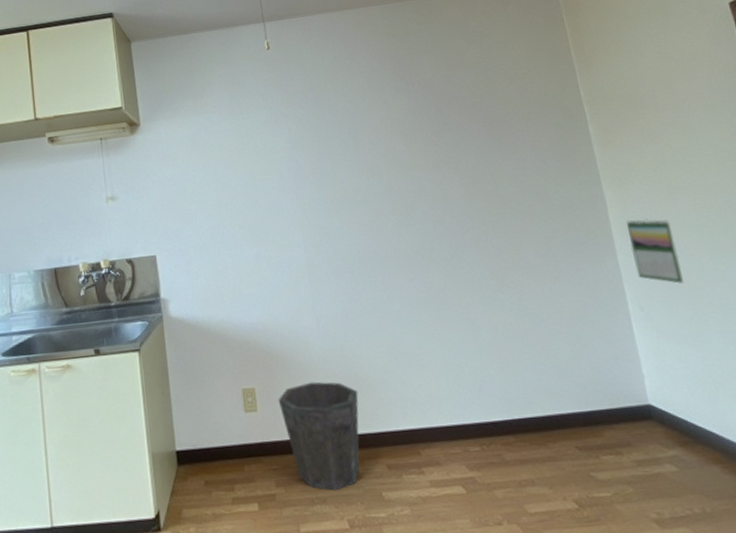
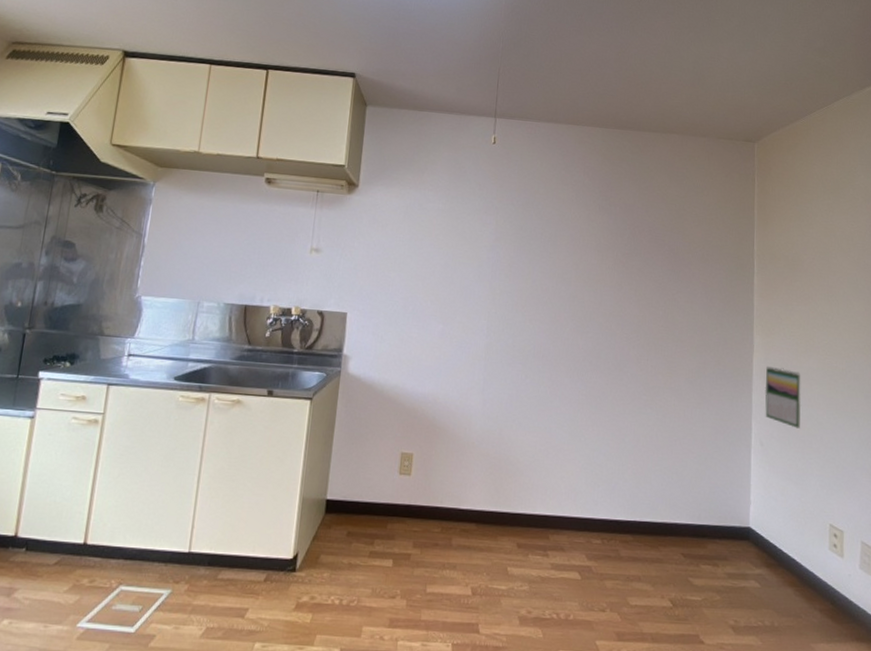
waste bin: present [278,381,360,491] -> none [432,457,506,560]

